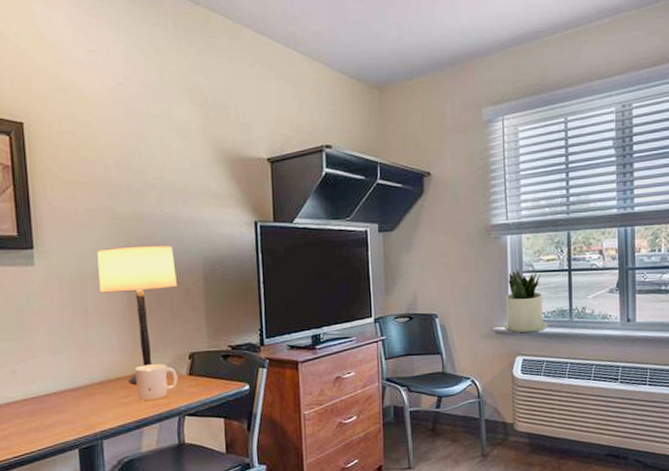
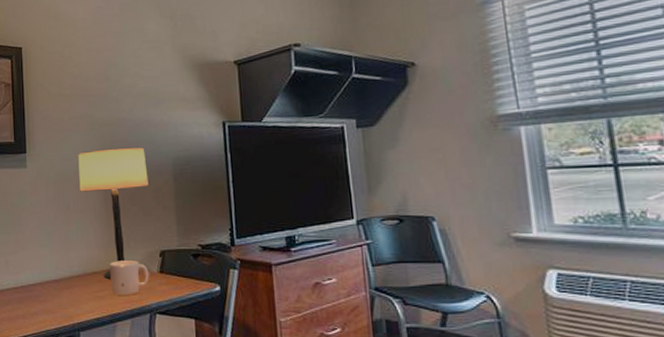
planter: present [504,269,548,333] -> none [524,164,591,242]

